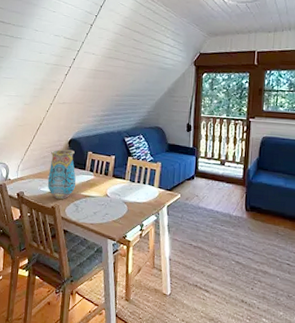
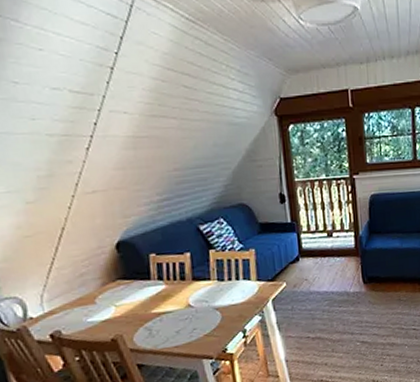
vase: present [47,149,76,200] -> none [90,256,141,328]

